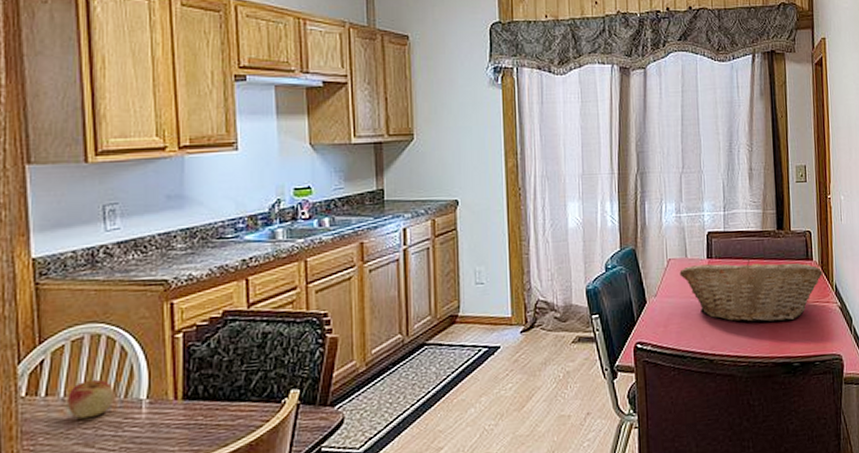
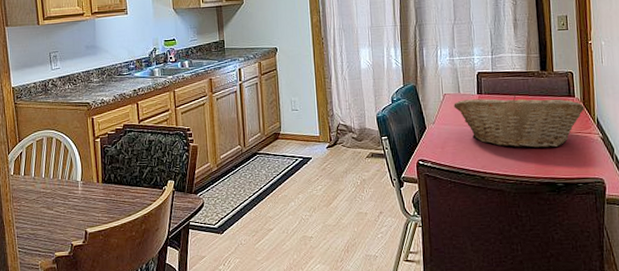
apple: present [68,380,115,419] -> none [36,167,63,192]

